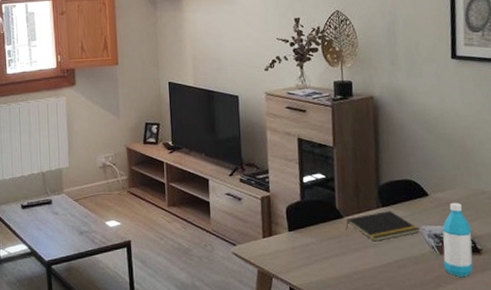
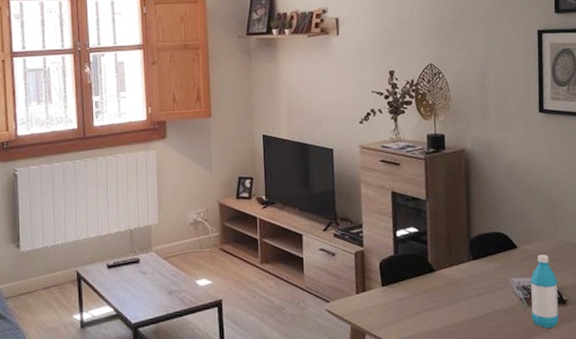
notepad: present [346,211,420,242] -> none [438,264,509,295]

